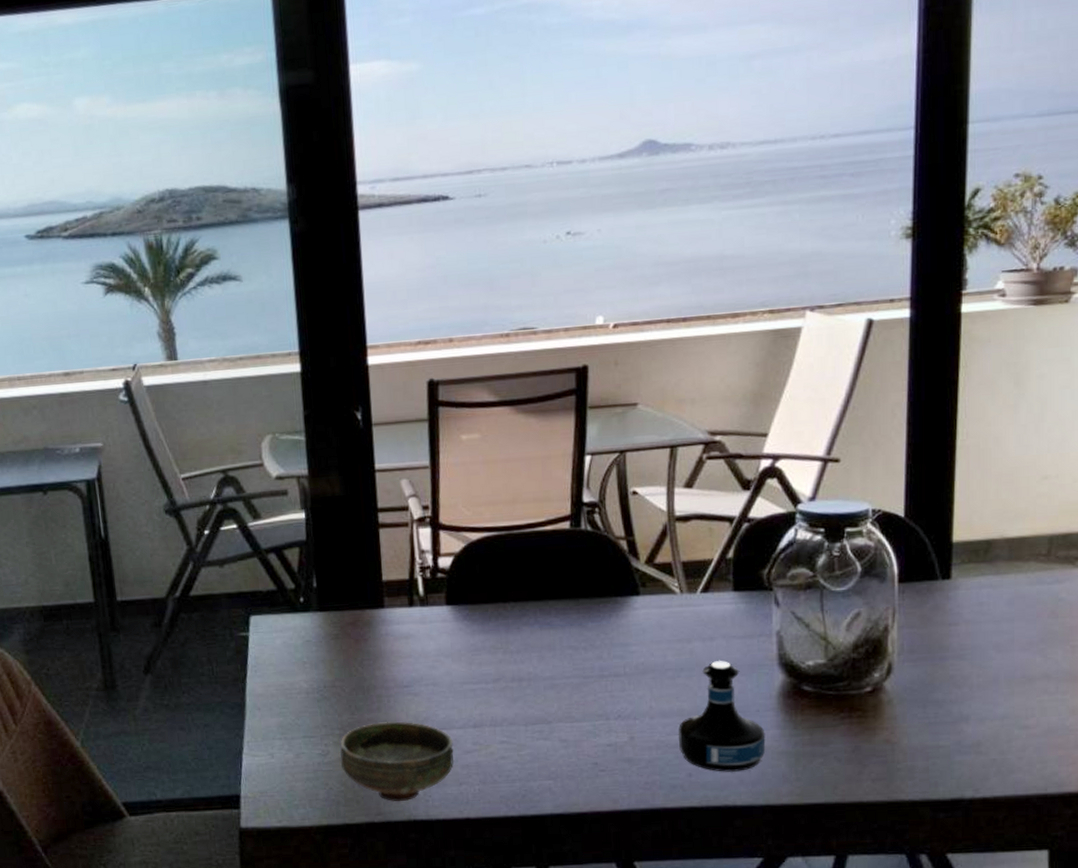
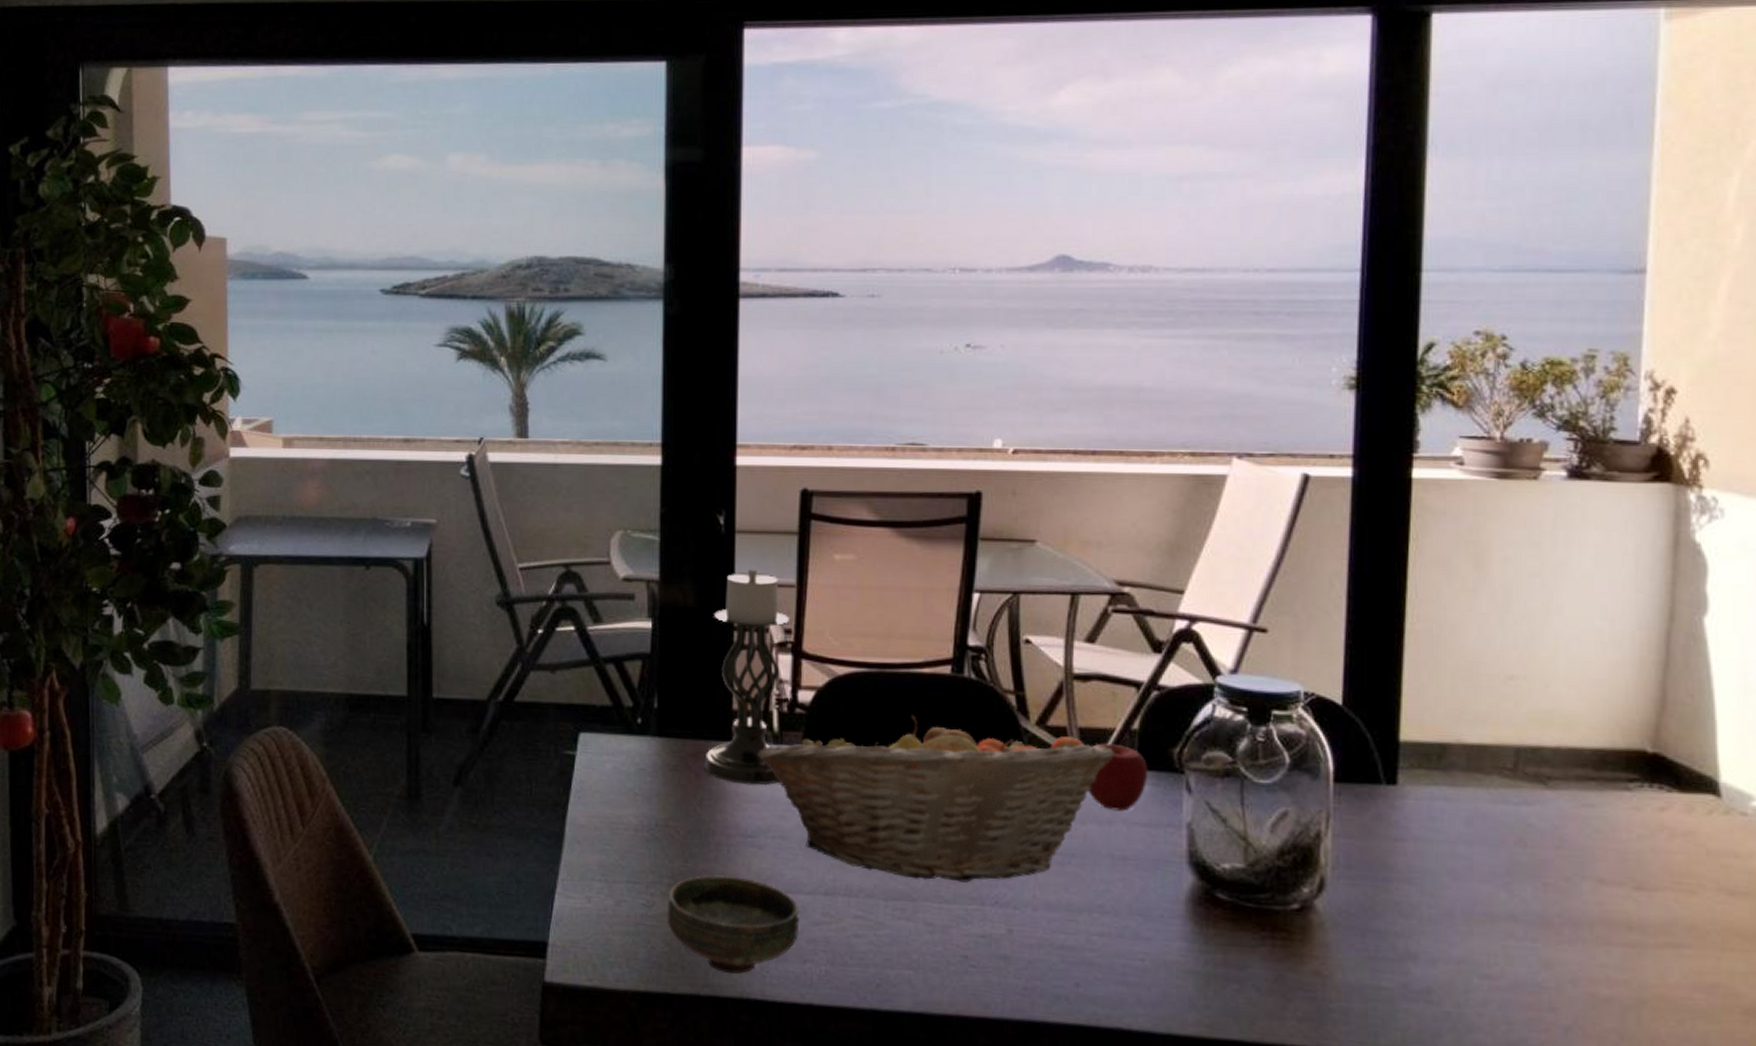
candle holder: none [359,456,428,644] -> present [704,569,789,786]
fruit basket: none [406,567,713,705] -> present [757,715,1114,883]
tequila bottle: present [678,661,766,772] -> none [1065,850,1170,988]
apple: none [692,572,743,628] -> present [1088,743,1148,811]

